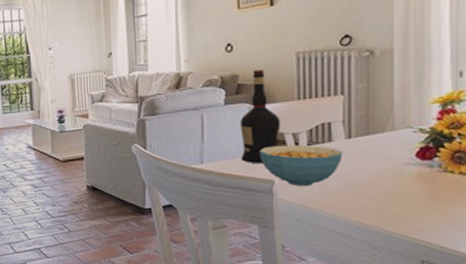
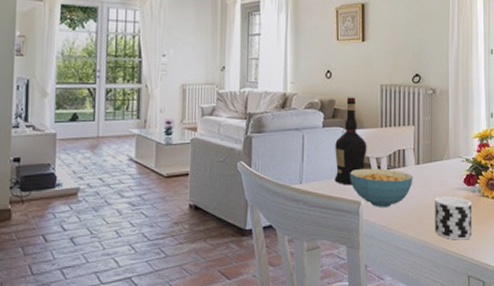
cup: none [373,172,429,222] -> present [435,196,472,240]

